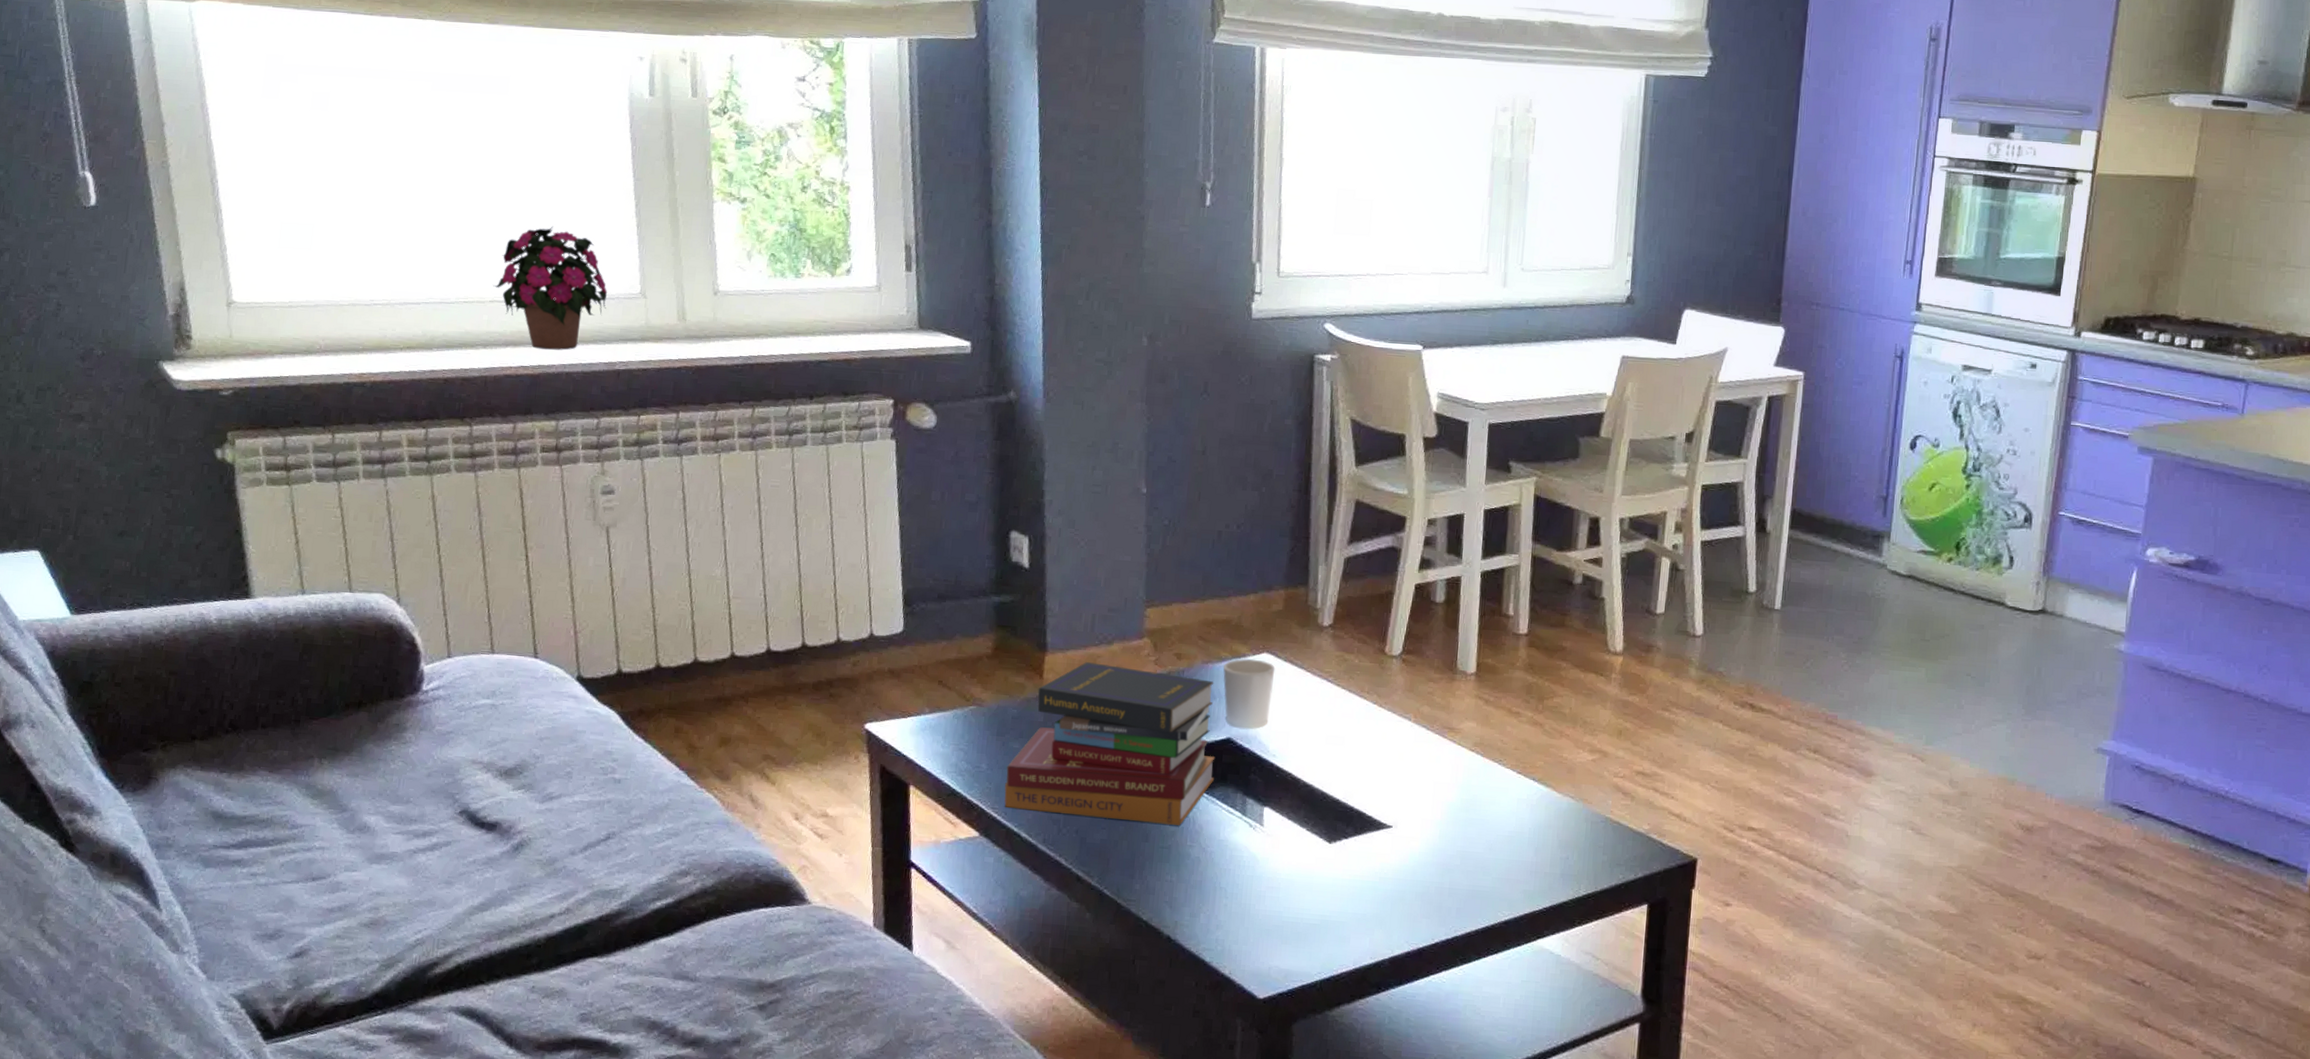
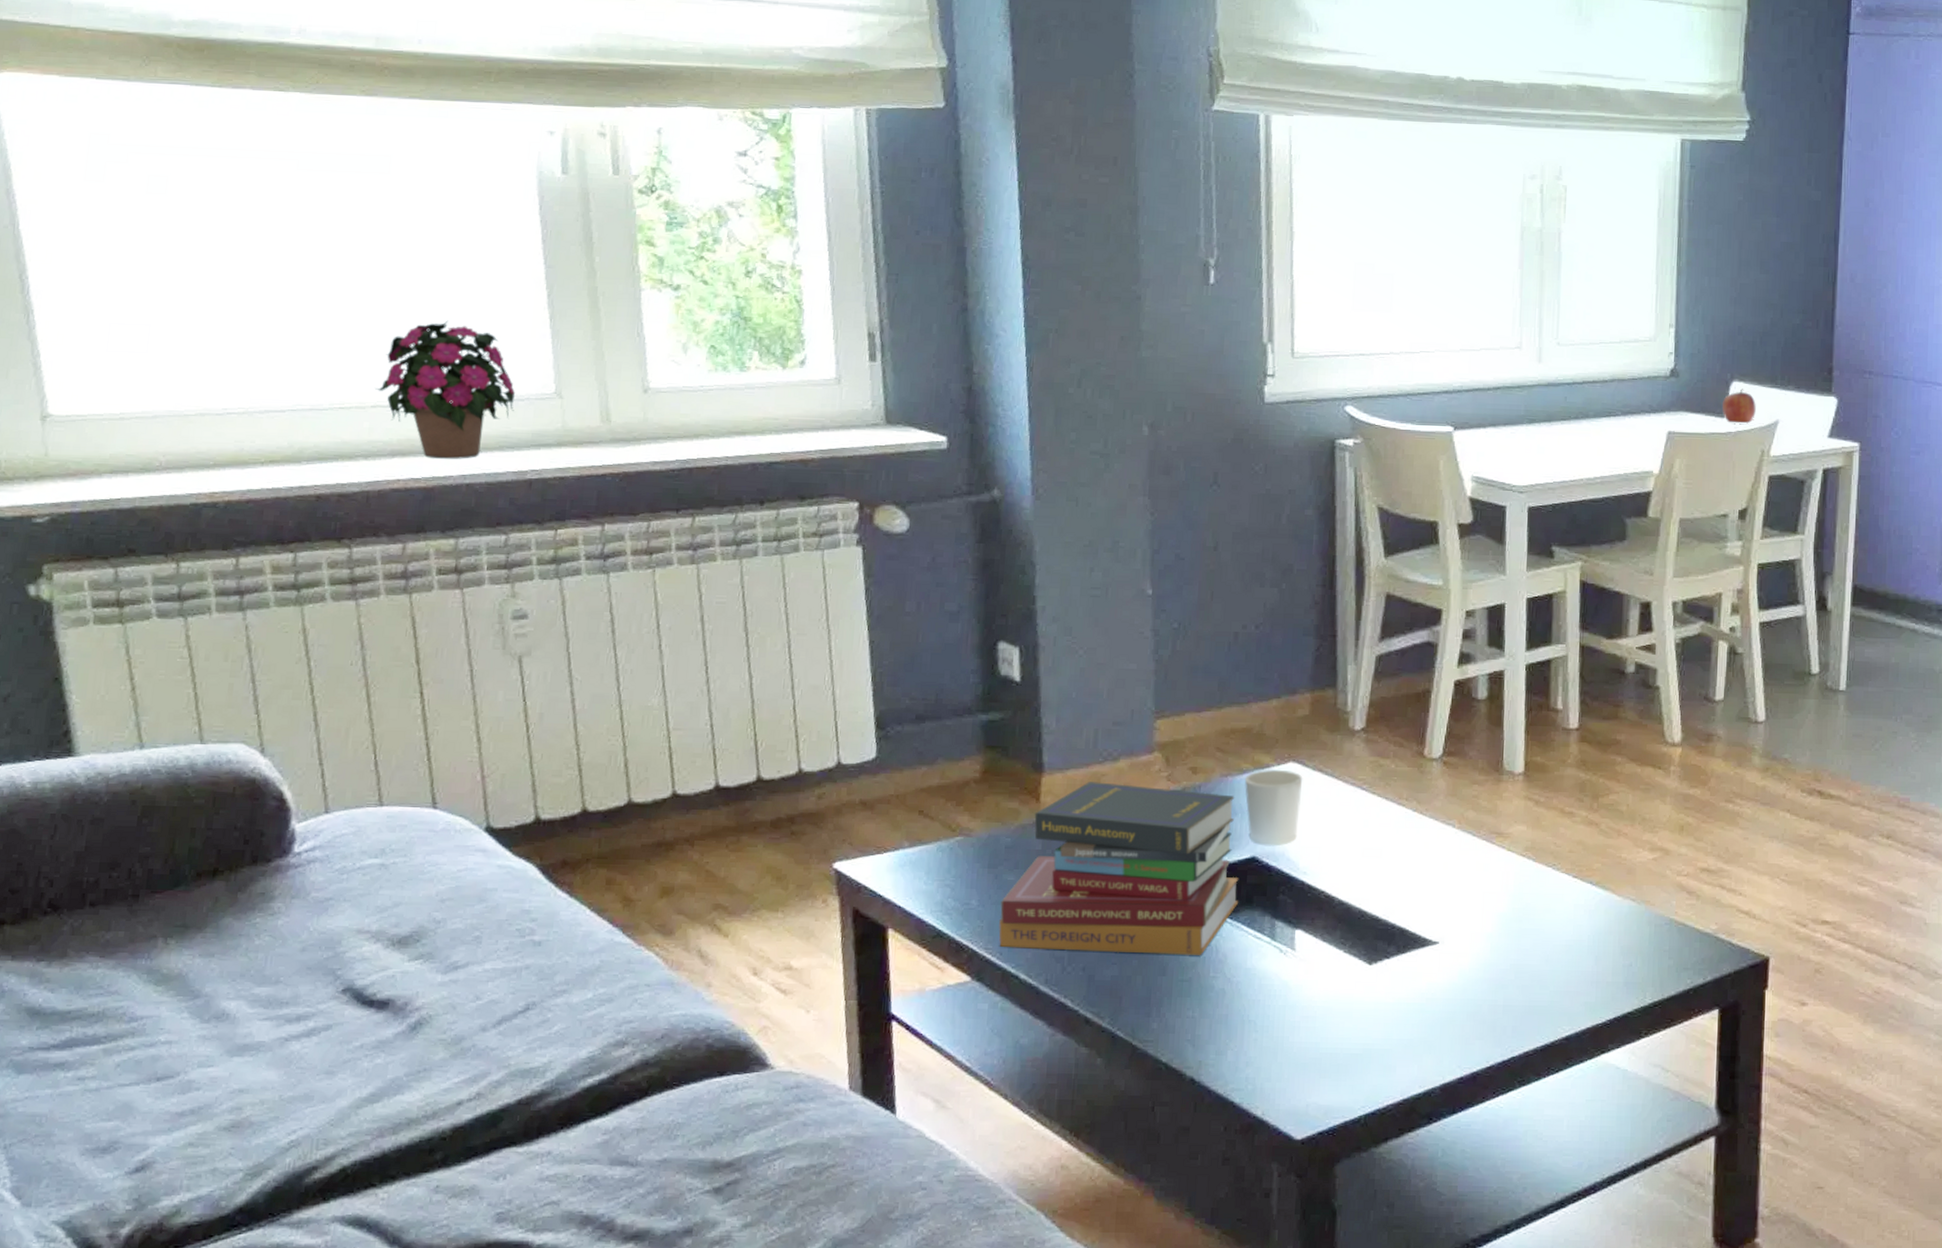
fruit: none [1674,317,1707,352] -> present [1722,389,1756,425]

